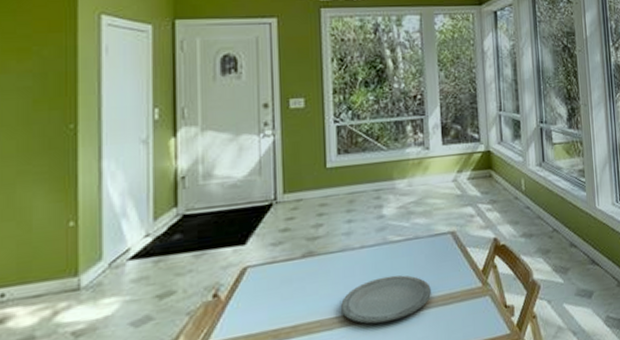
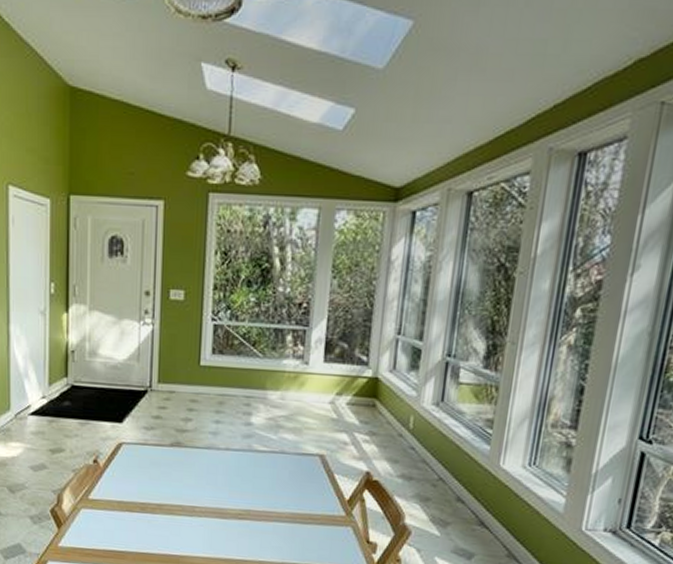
plate: present [341,275,431,324] -> none [202,481,291,524]

